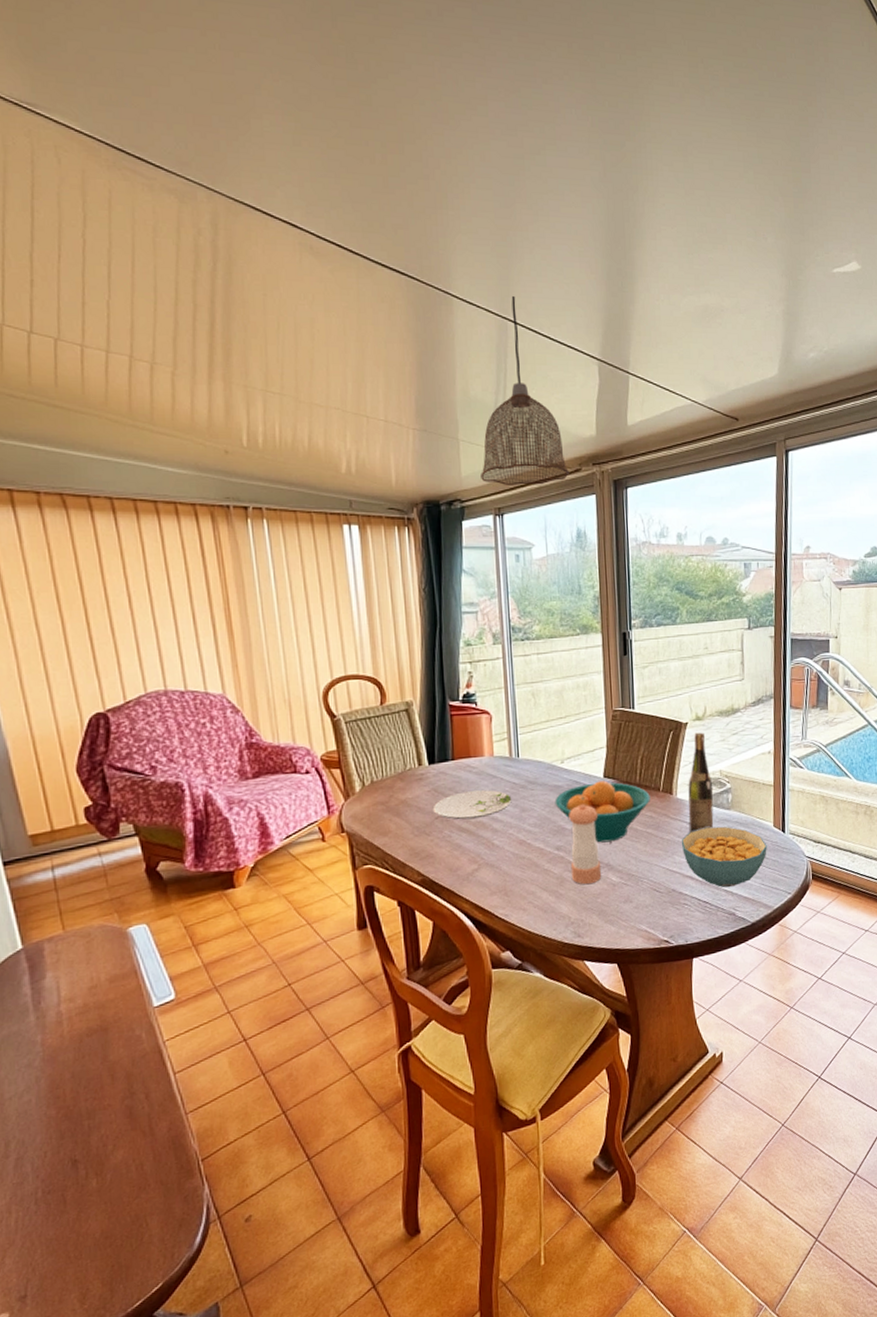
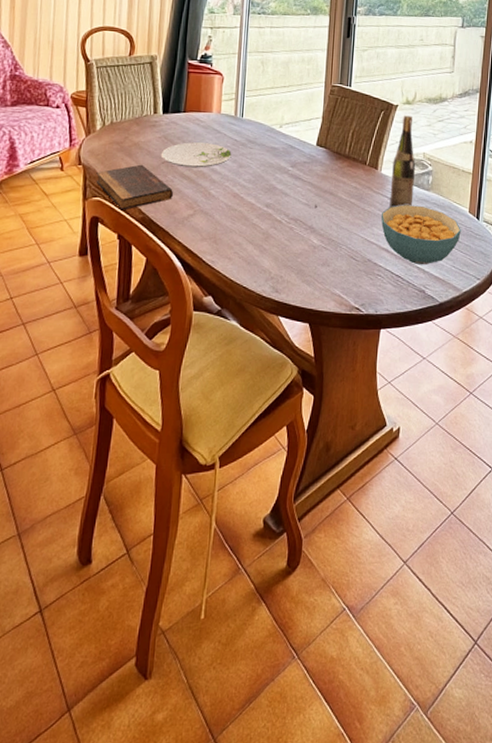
book: none [363,823,454,875] -> present [96,164,174,210]
fruit bowl: present [555,780,650,843] -> none [269,148,357,206]
pepper shaker: present [569,804,602,885] -> none [276,167,308,244]

